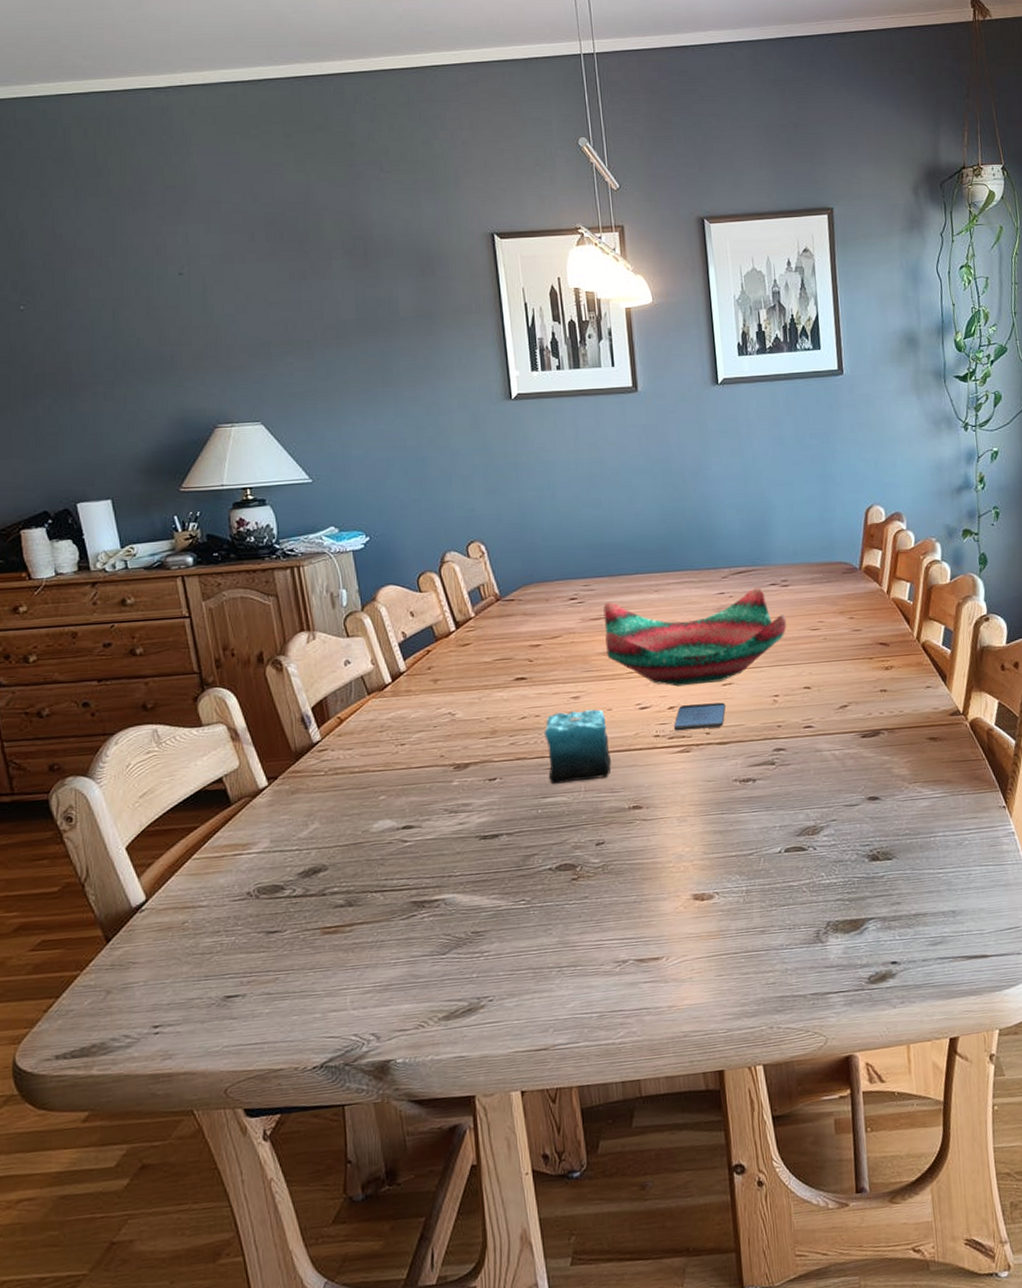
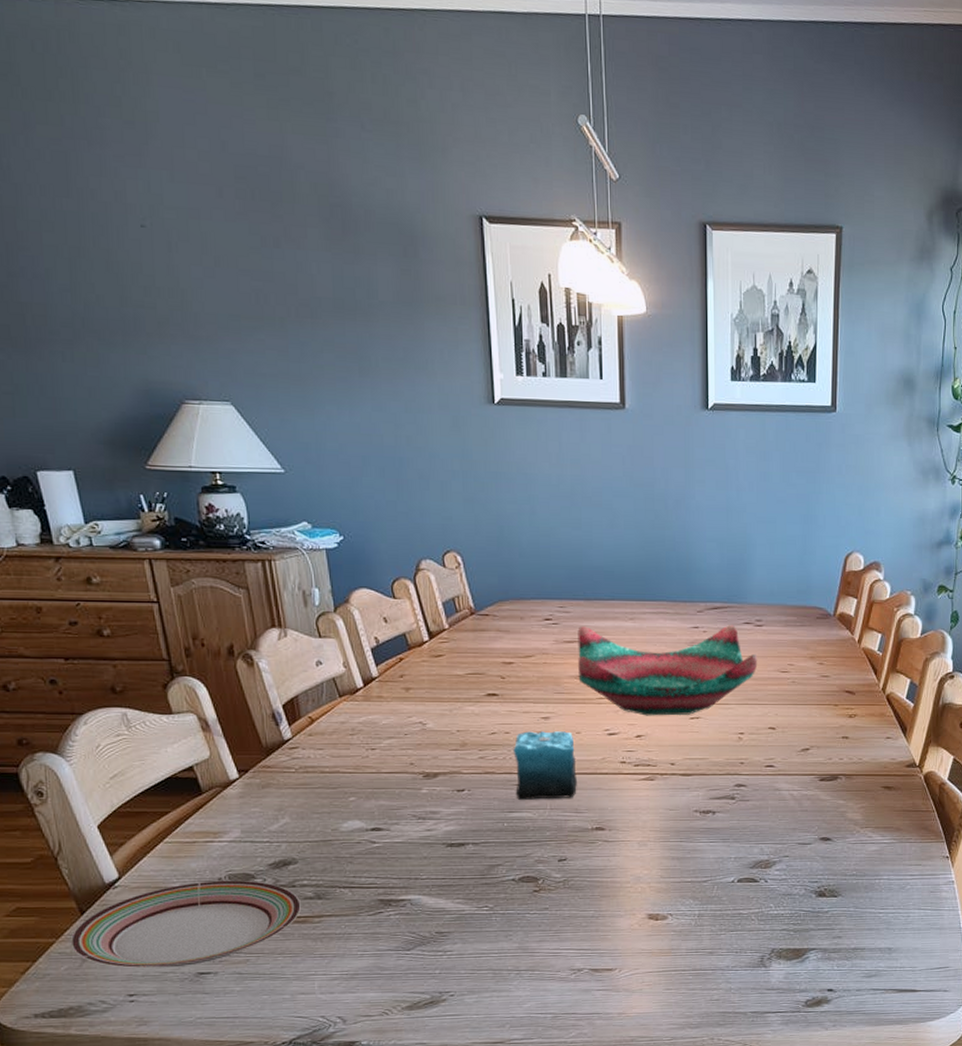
plate: none [95,892,331,997] -> present [70,880,301,968]
smartphone: present [674,702,725,731] -> none [641,735,691,759]

